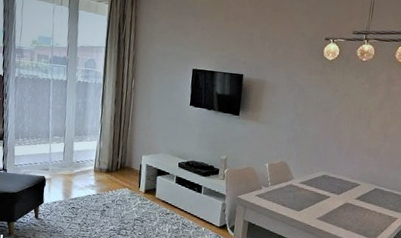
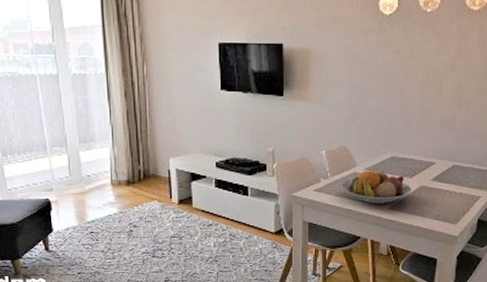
fruit bowl: none [279,184,338,215] -> present [341,170,411,204]

